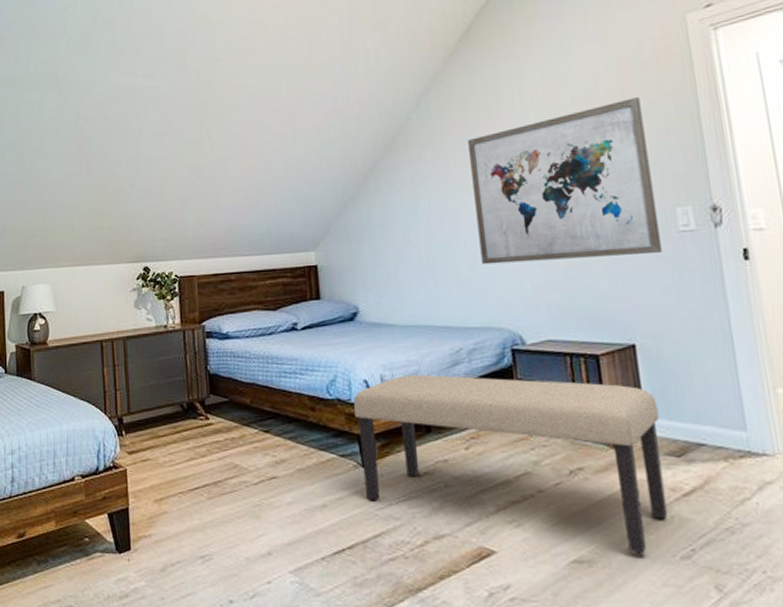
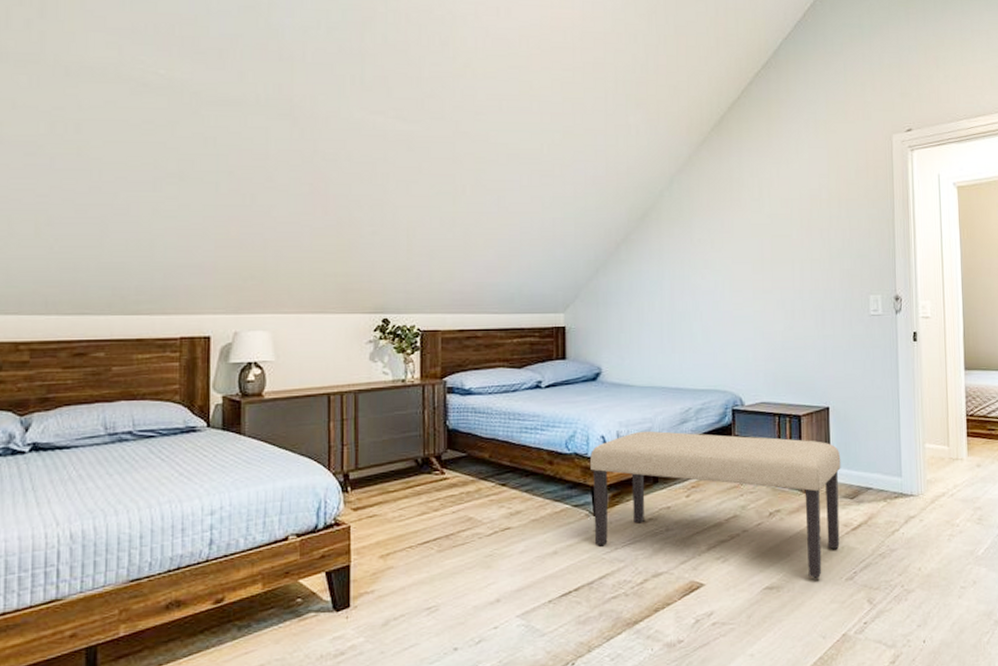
wall art: present [468,97,662,265] -> none [712,200,856,334]

